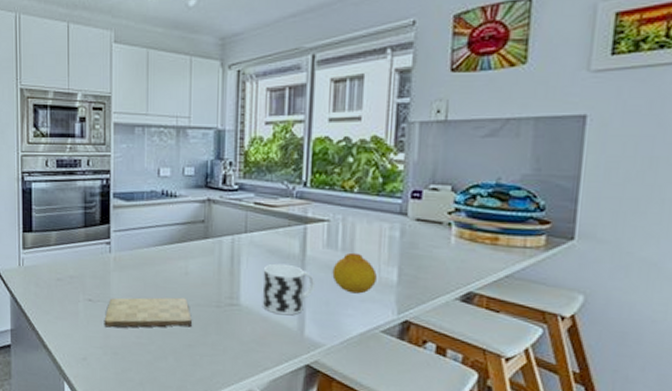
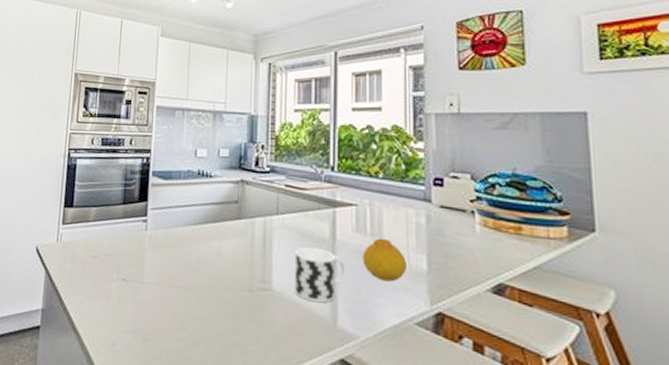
cutting board: present [104,297,192,328] -> none [135,278,224,313]

